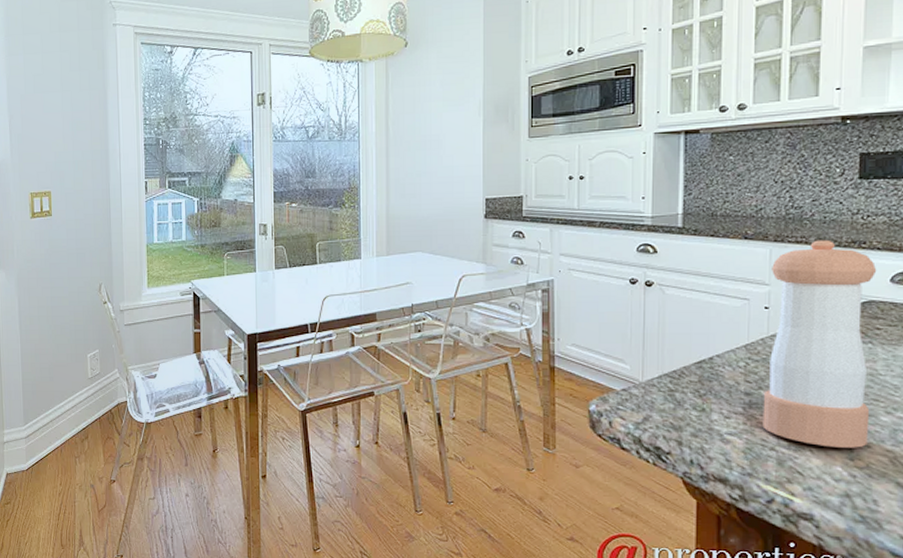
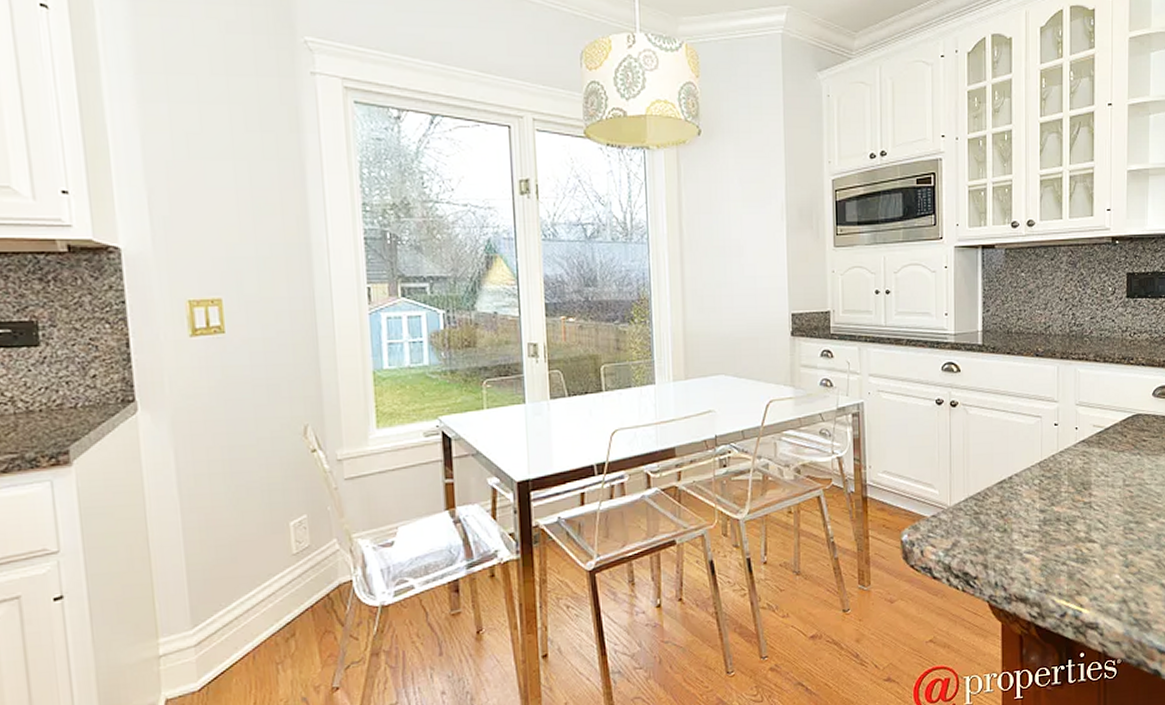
pepper shaker: present [762,239,877,448] -> none [1055,356,1142,557]

